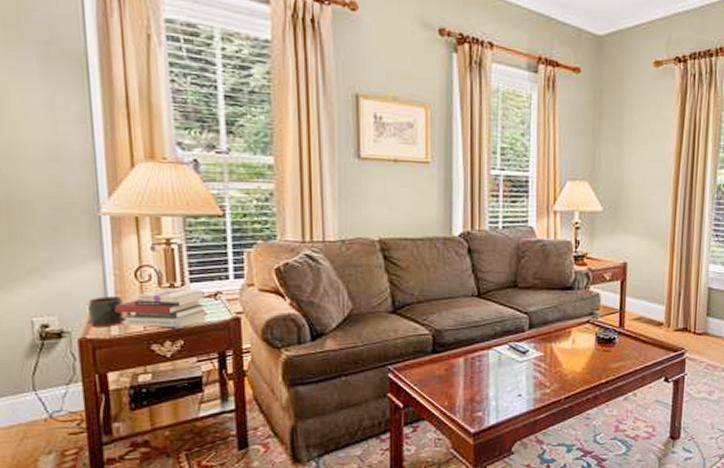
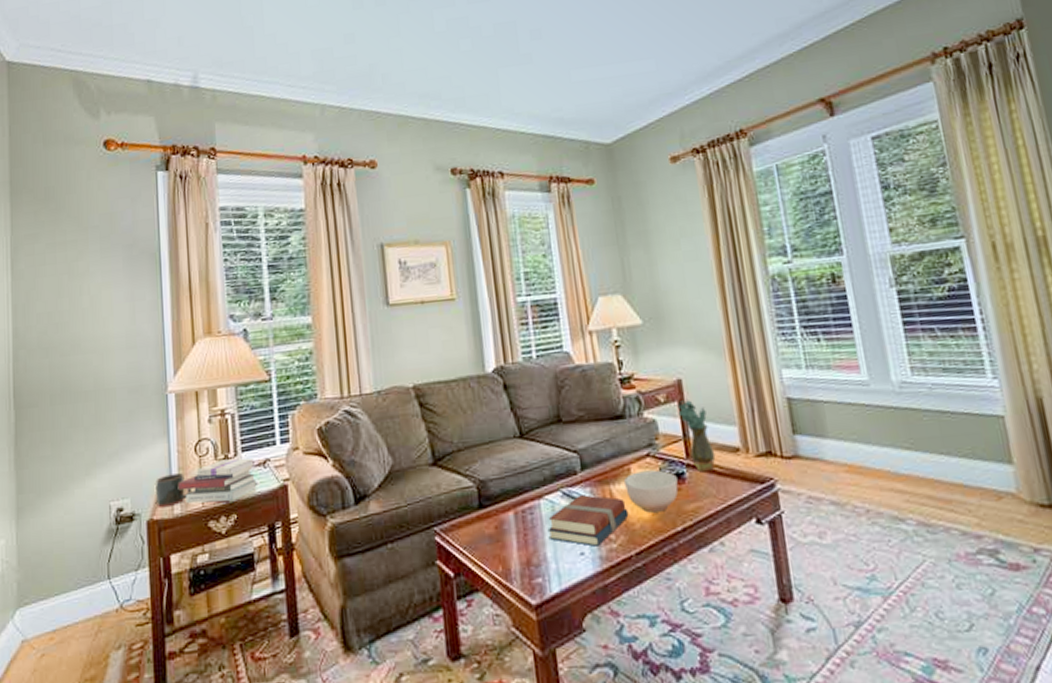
books: none [492,349,564,390] -> present [547,494,629,547]
bowl: none [563,334,609,367] -> present [623,470,679,513]
vase: none [619,279,643,339] -> present [676,398,716,472]

